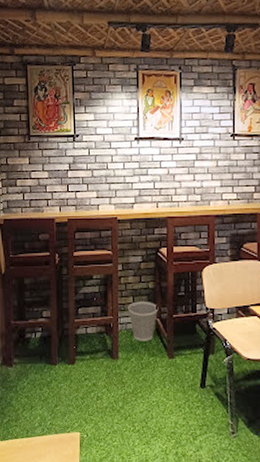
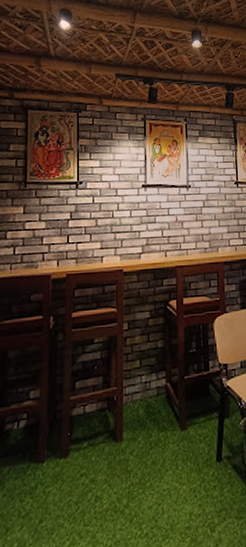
wastebasket: present [128,301,159,341] -> none [134,364,169,414]

